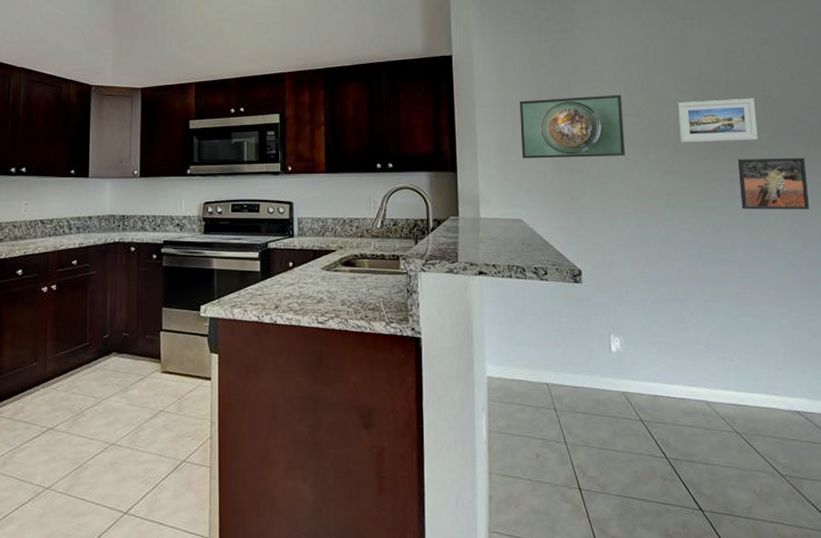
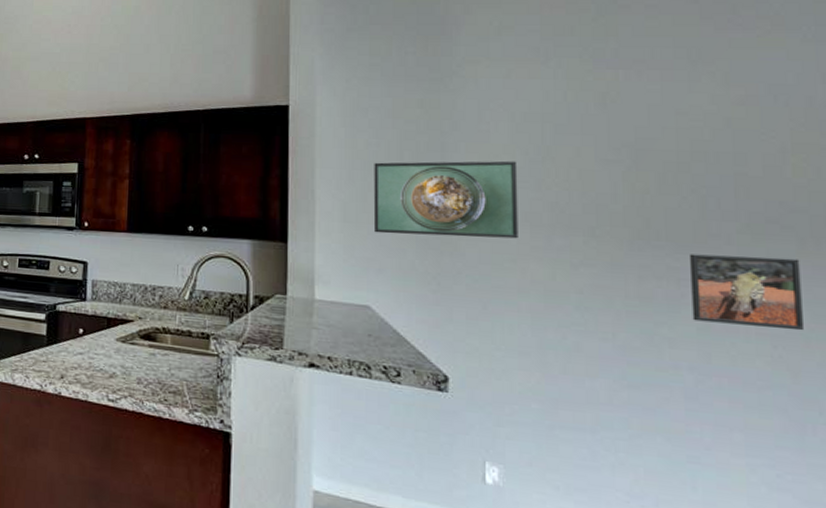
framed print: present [677,98,758,142] -> none [598,174,723,231]

